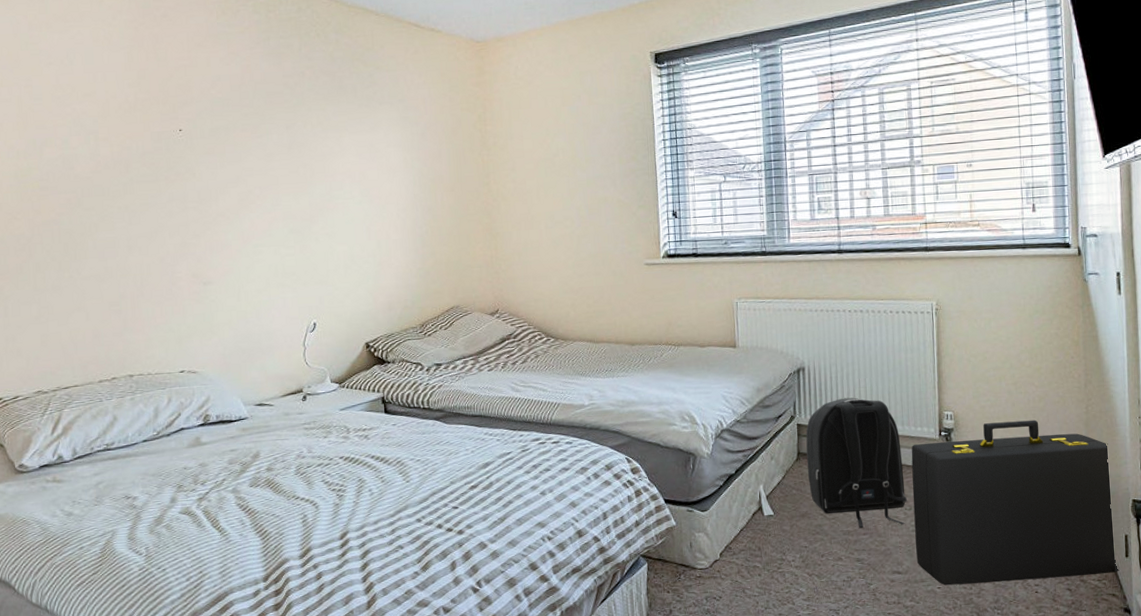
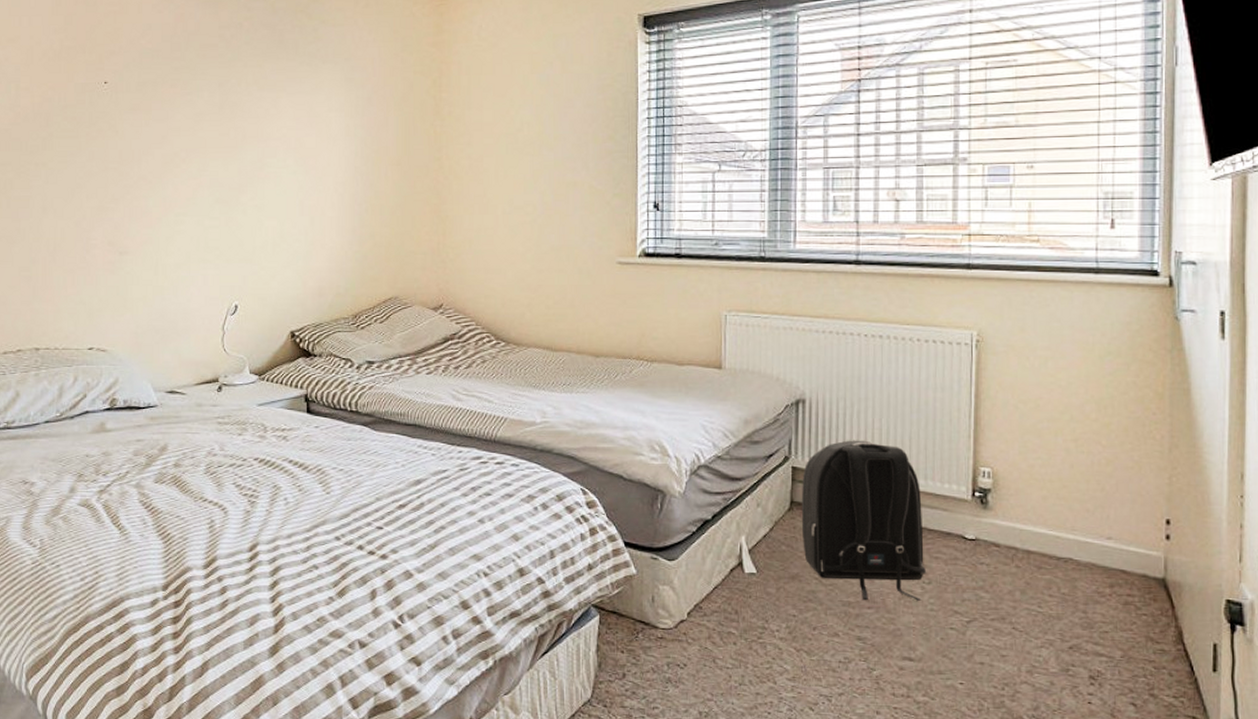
briefcase: present [911,420,1120,586] -> none [933,486,1205,690]

